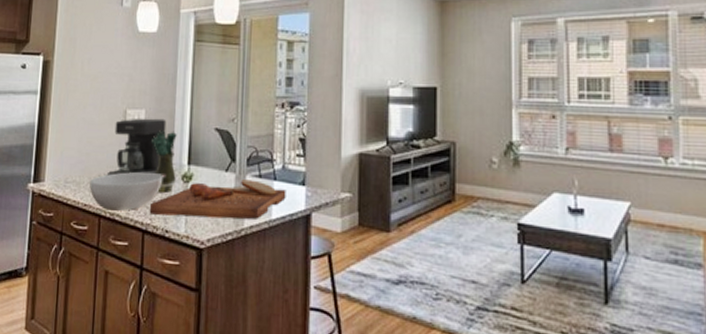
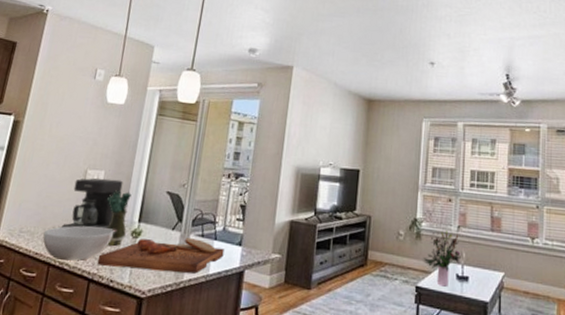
bouquet: none [524,153,572,222] -> present [423,229,461,287]

